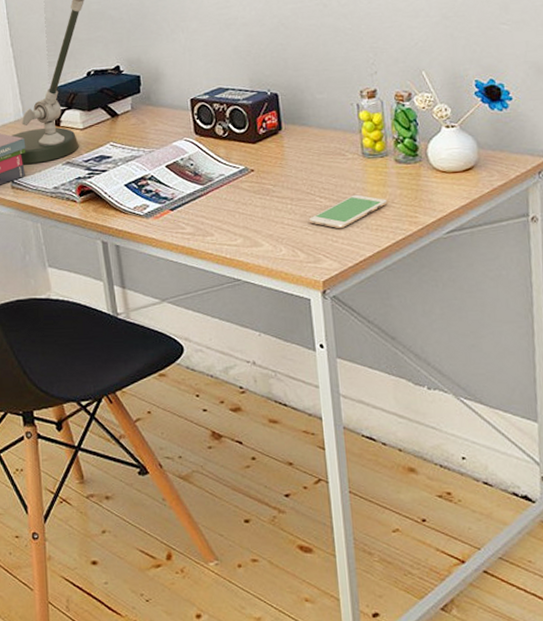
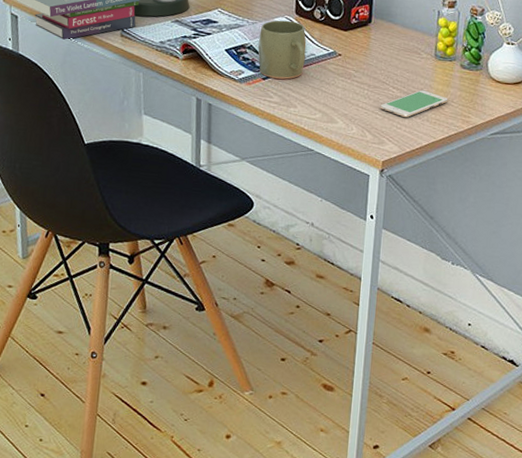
mug: none [159,142,215,208] -> present [258,20,307,80]

